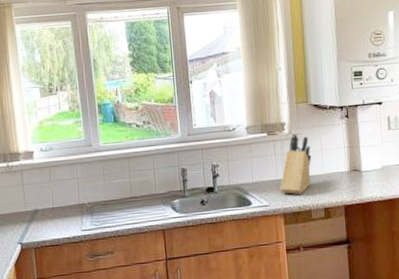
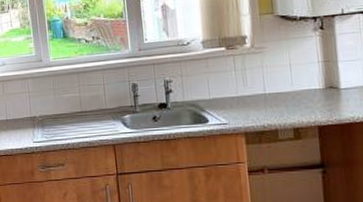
knife block: present [280,133,312,195] -> none [241,47,279,113]

